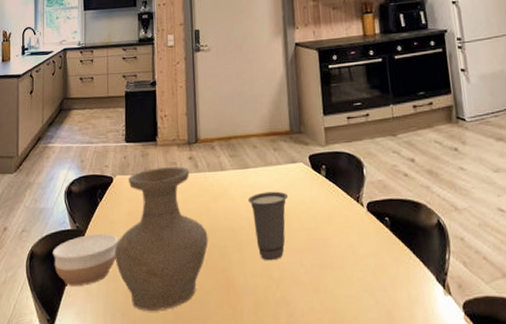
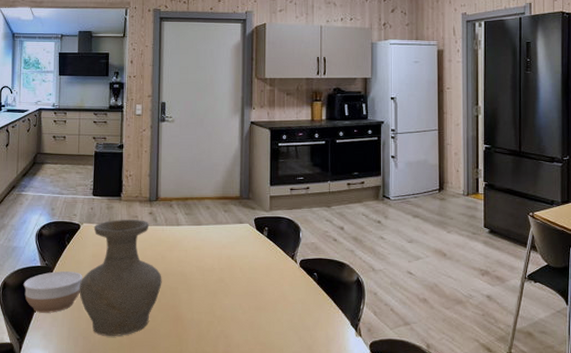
cup: present [248,191,289,260] -> none [199,246,234,301]

